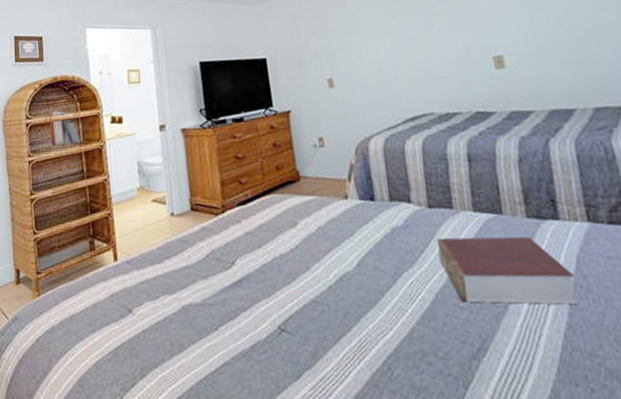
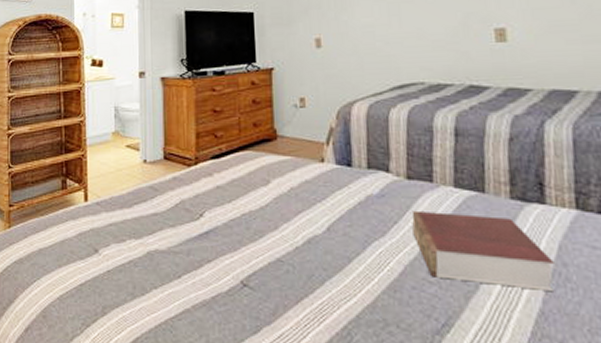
books: present [49,110,81,147] -> none [31,49,60,84]

